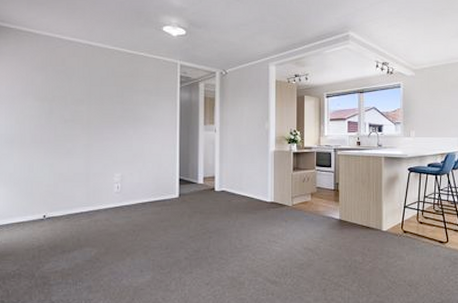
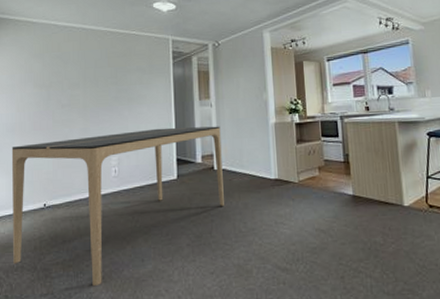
dining table: none [9,149,223,293] -> present [11,126,224,285]

